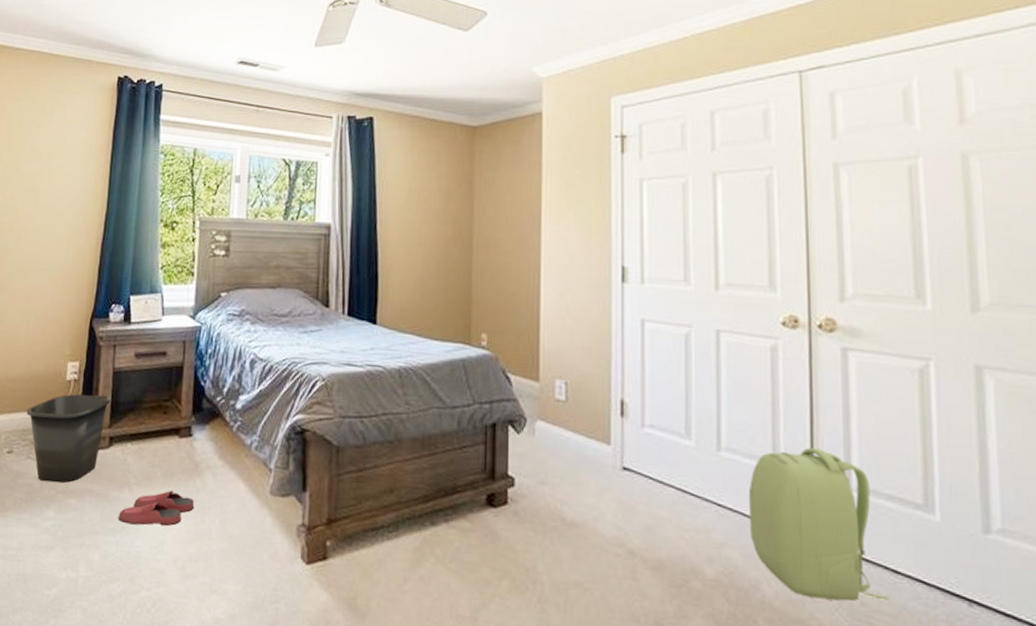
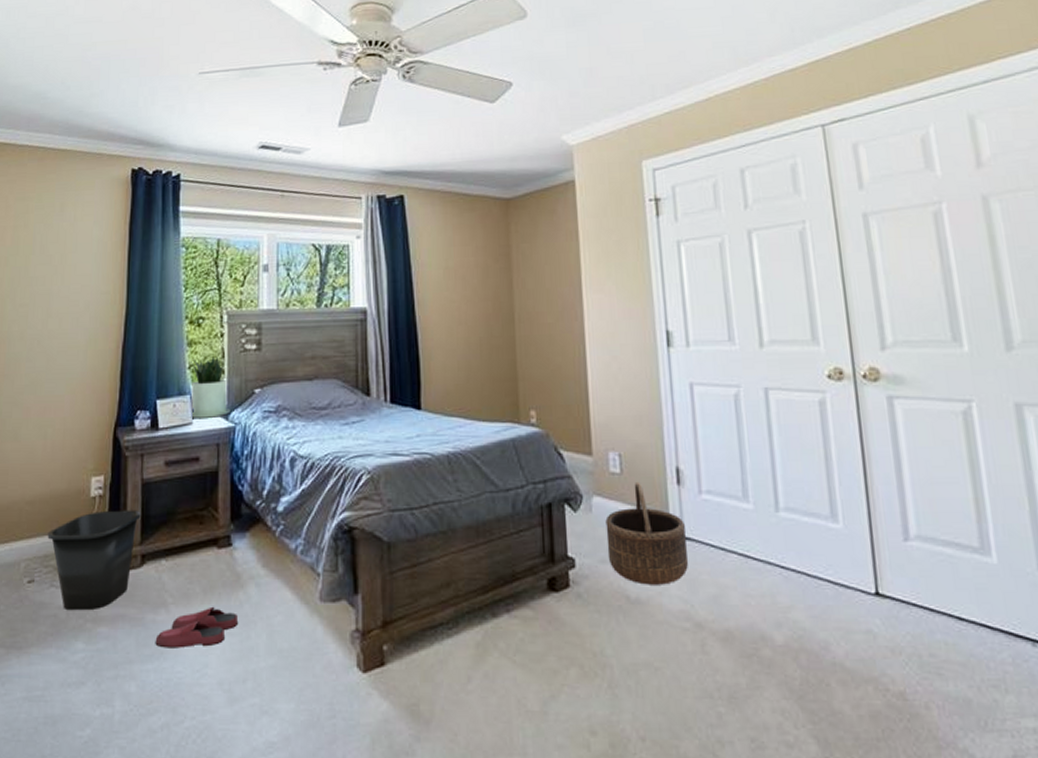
planter: none [160,259,198,317] -> present [190,356,230,418]
basket: none [547,410,626,511] -> present [605,481,689,585]
backpack: present [748,448,890,602] -> none [810,500,957,654]

